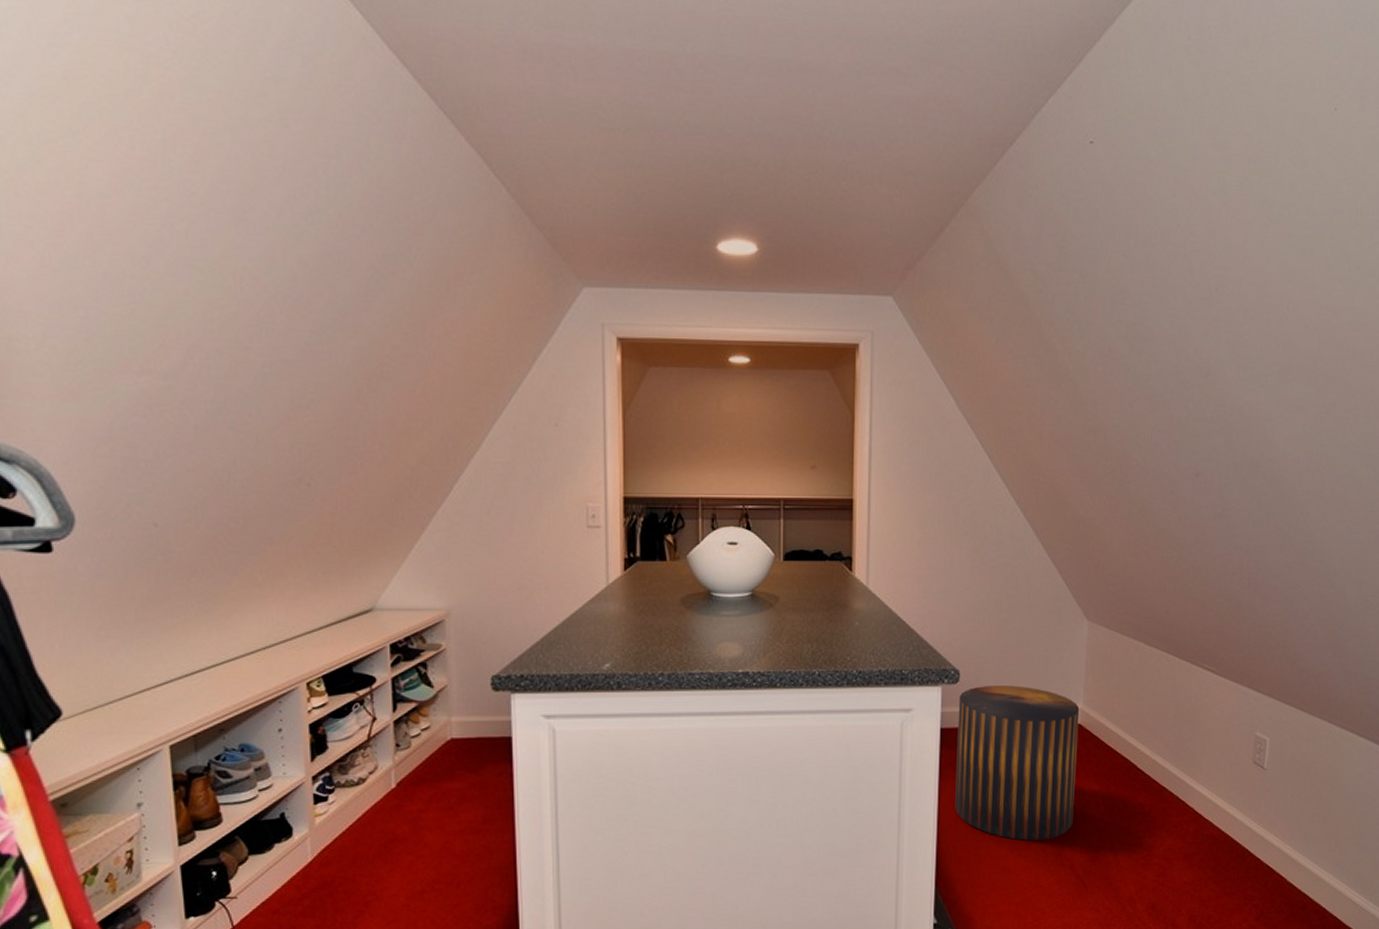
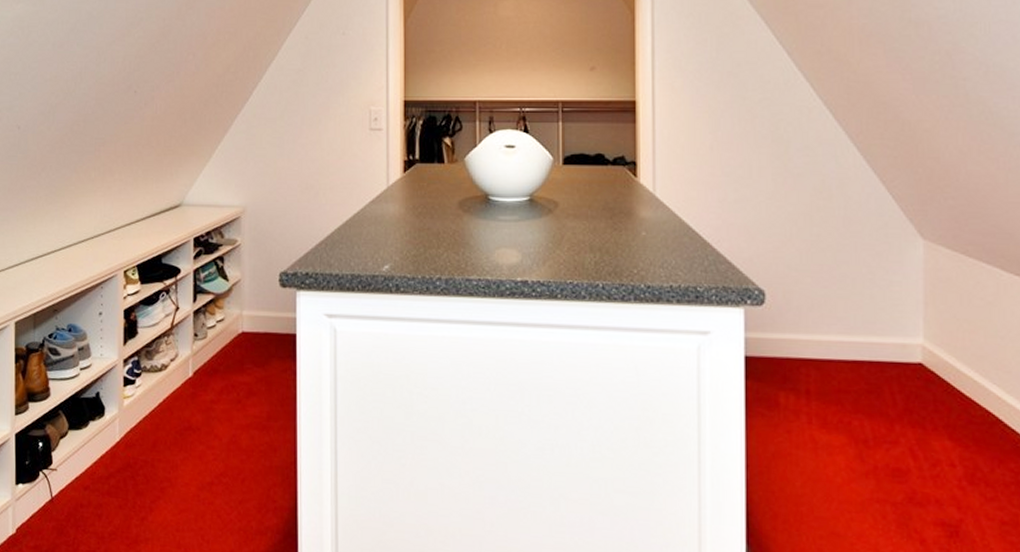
stool: present [955,684,1080,841] -> none [765,309,921,503]

